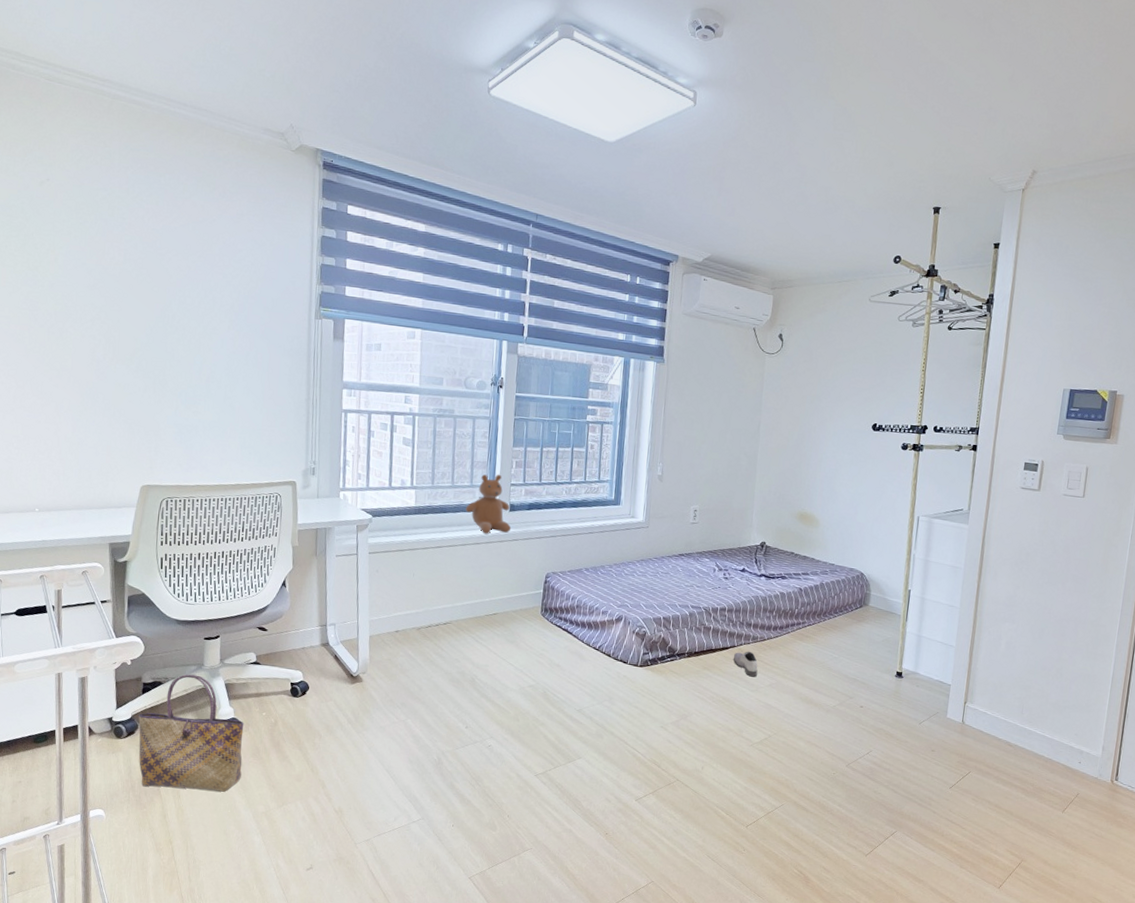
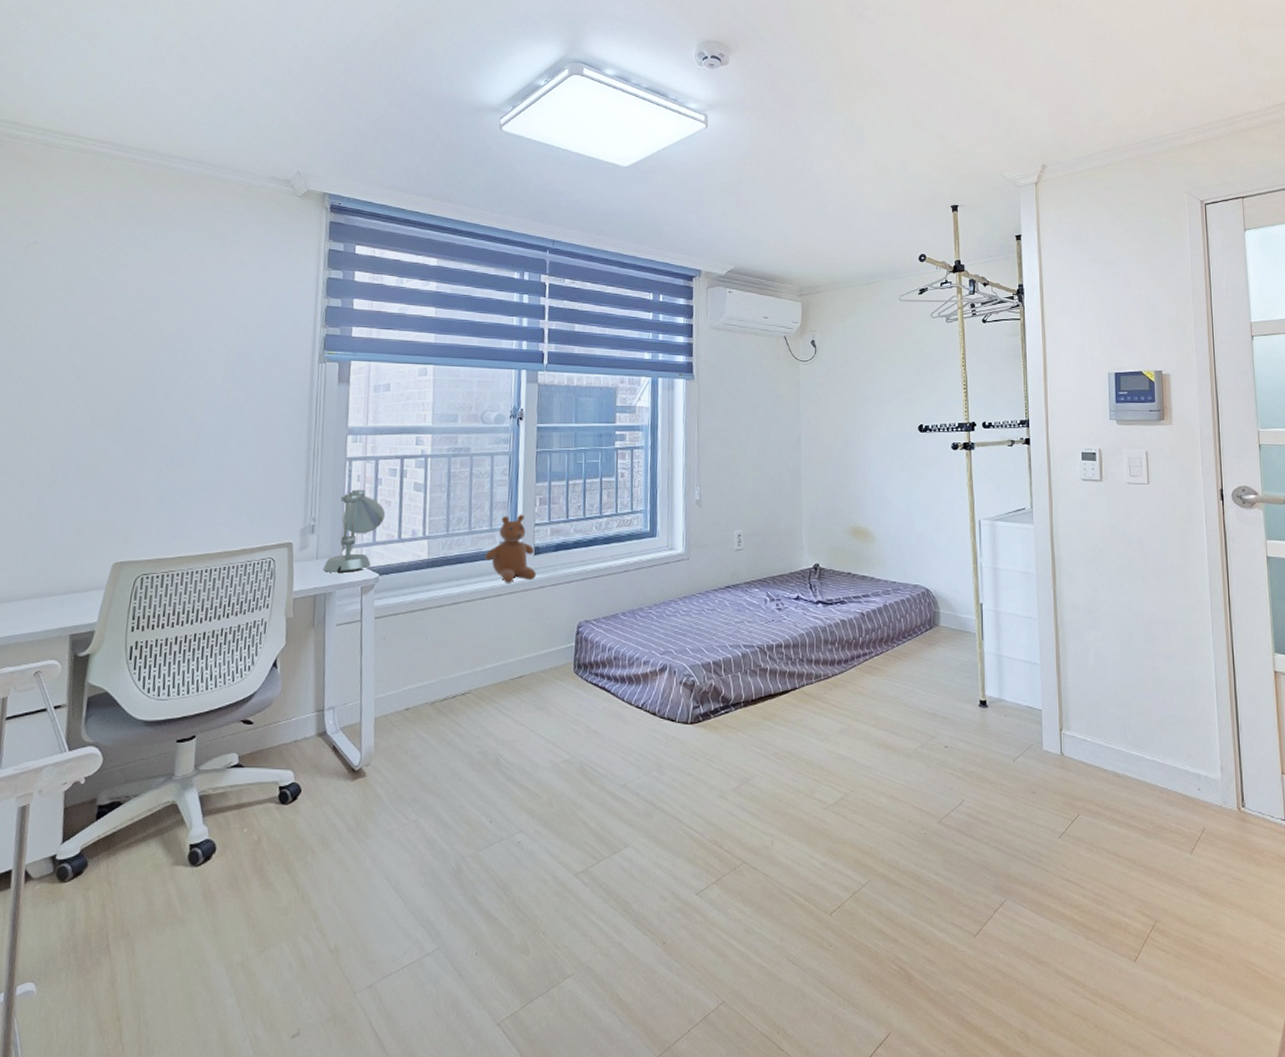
tote bag: present [138,674,244,792] -> none [85,788,220,945]
desk lamp: none [323,439,378,512] -> present [323,489,386,574]
shoe: present [733,651,758,677] -> none [795,692,825,724]

